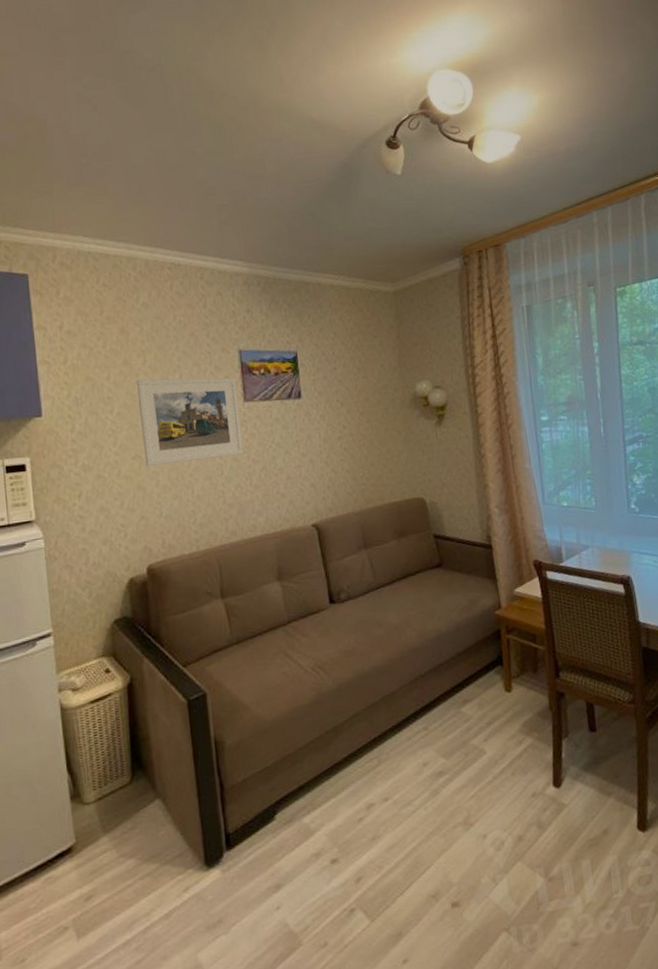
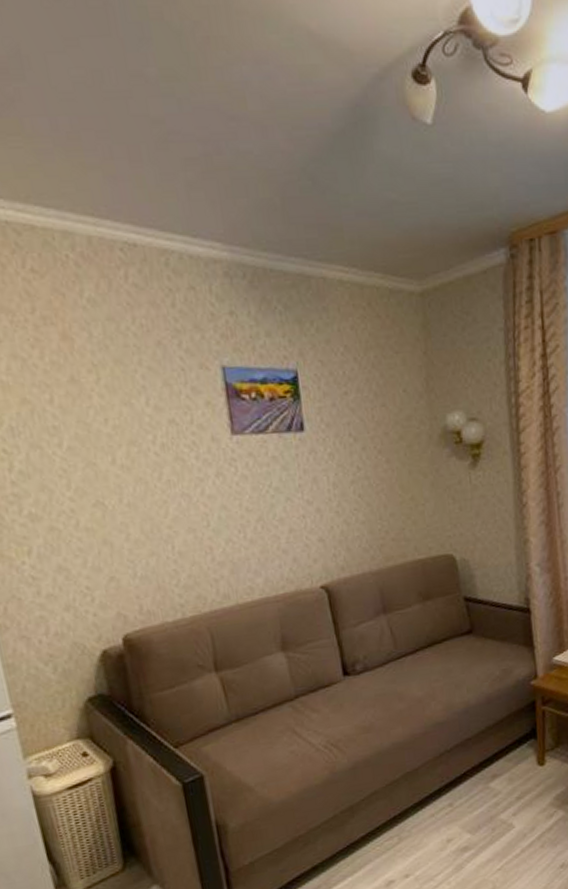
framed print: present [136,377,244,467] -> none [88,402,234,516]

